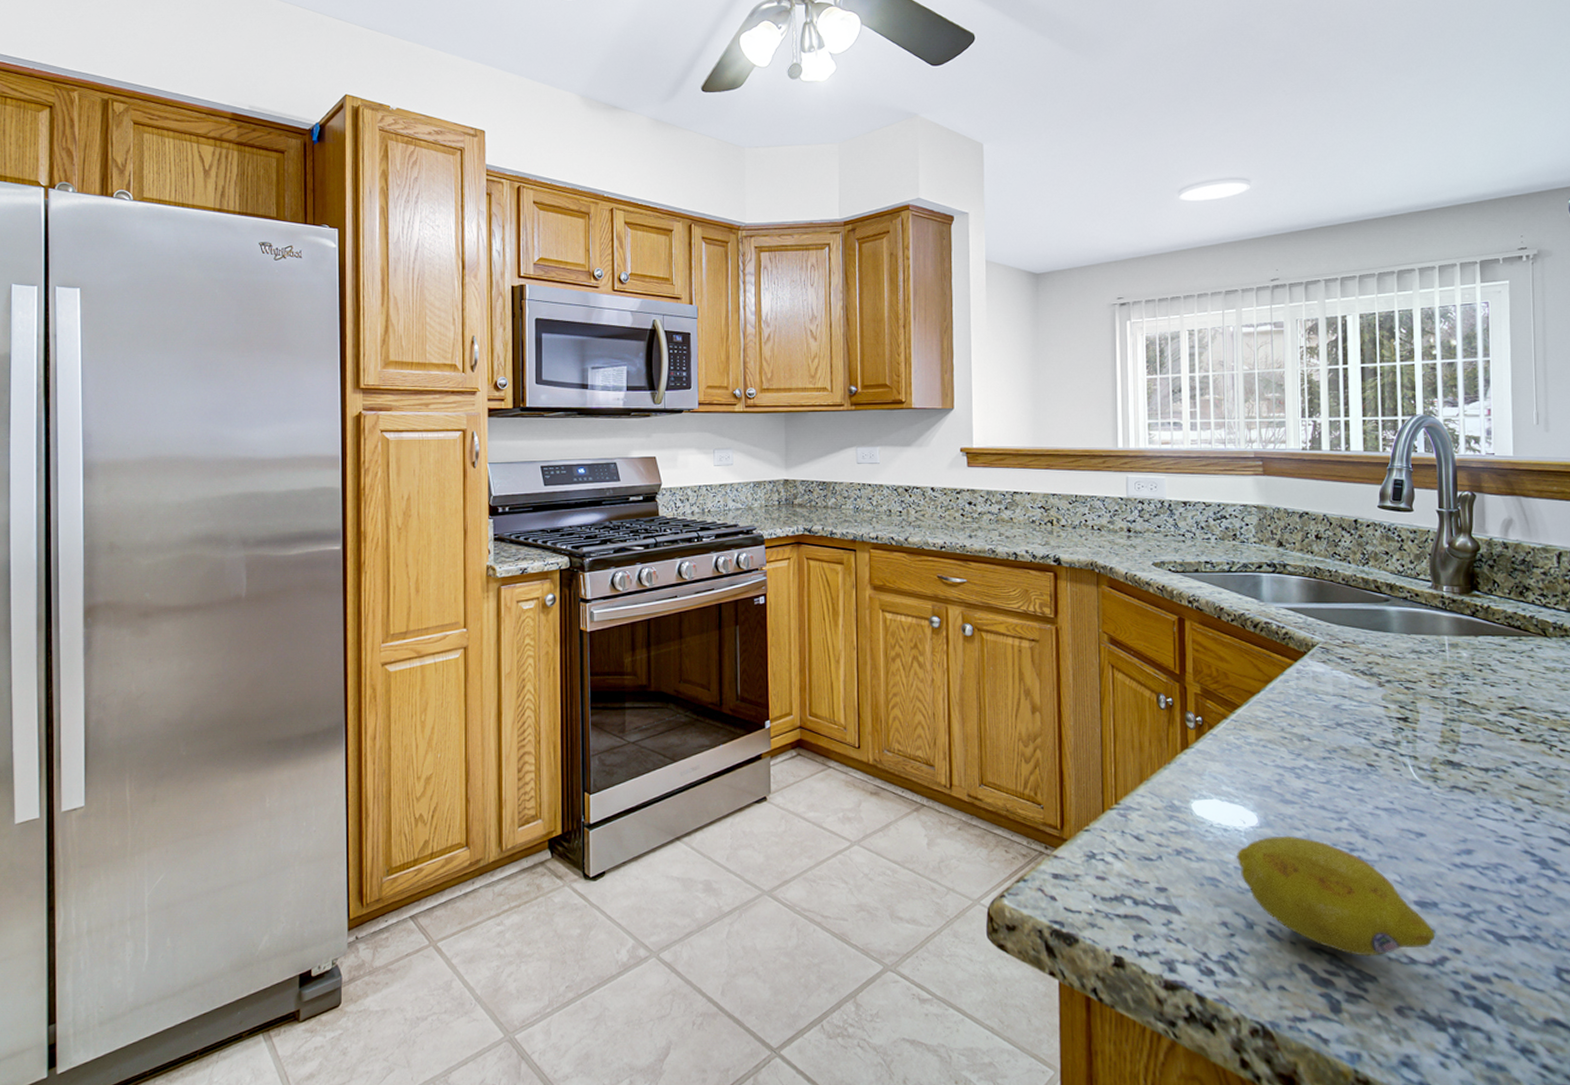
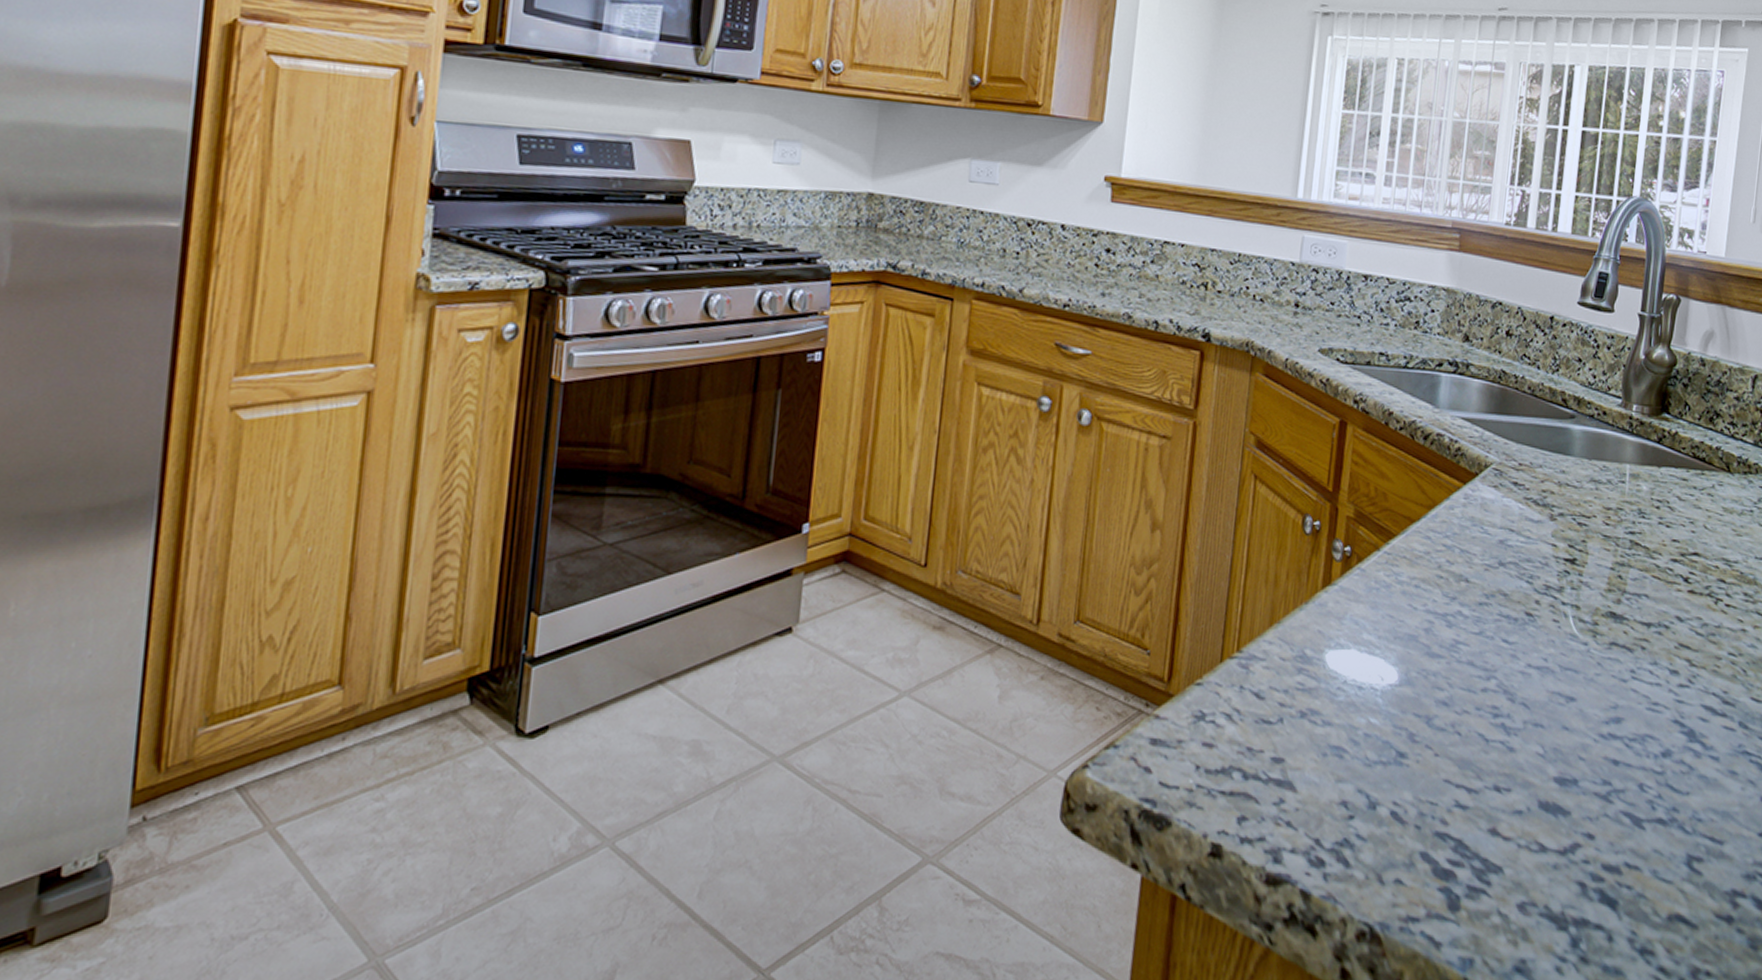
fruit: present [1237,835,1436,957] -> none [1368,696,1571,843]

